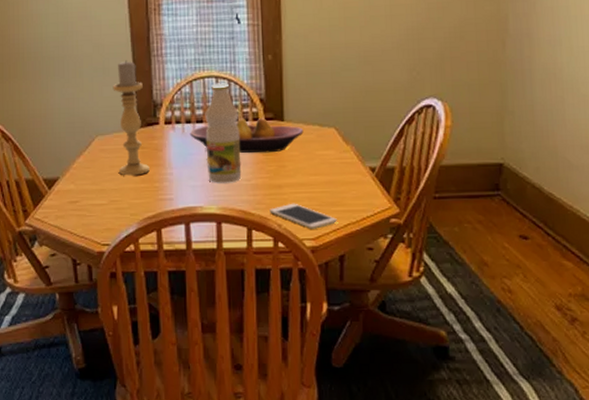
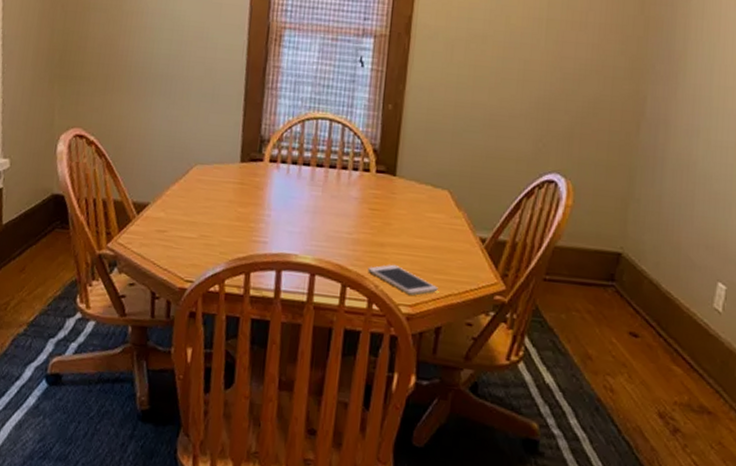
candle holder: present [112,60,150,176] -> none [214,89,252,213]
fruit bowl: present [189,118,304,154] -> none [294,166,415,208]
bottle: present [205,83,242,183] -> none [307,126,349,234]

